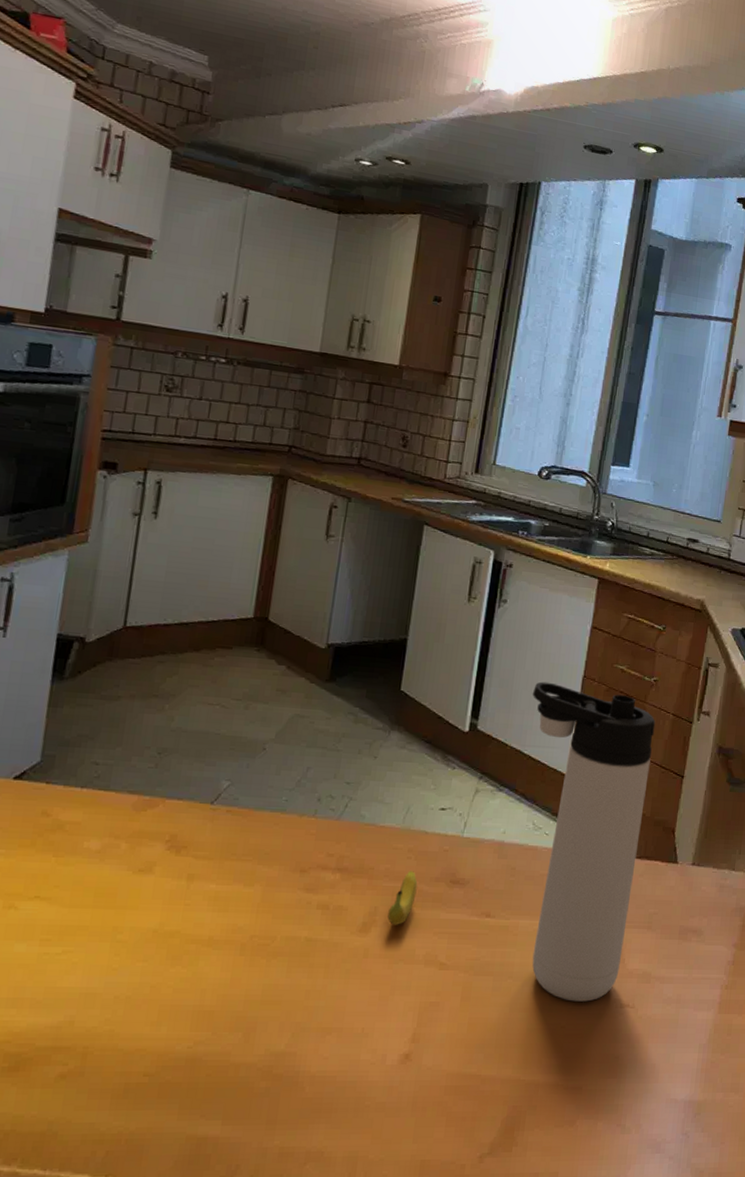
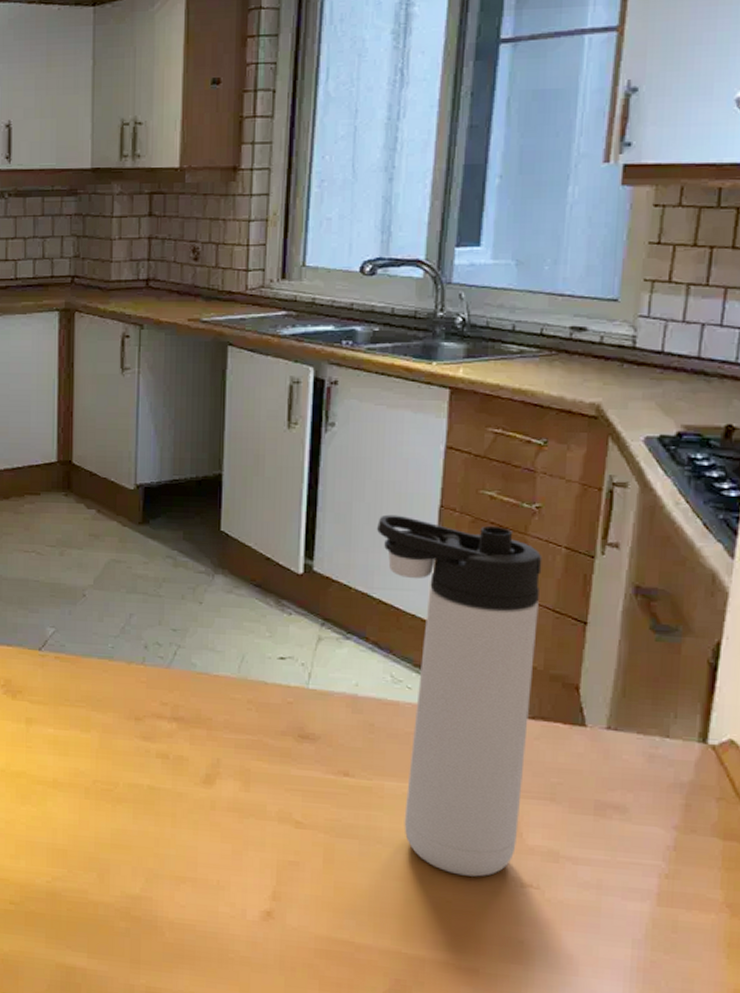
fruit: present [387,871,418,925] -> none [232,723,262,779]

